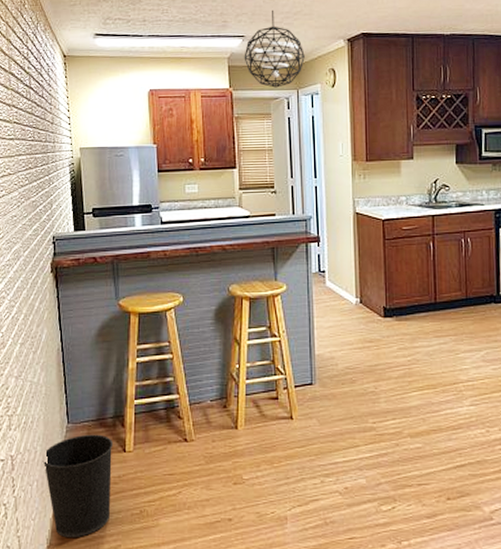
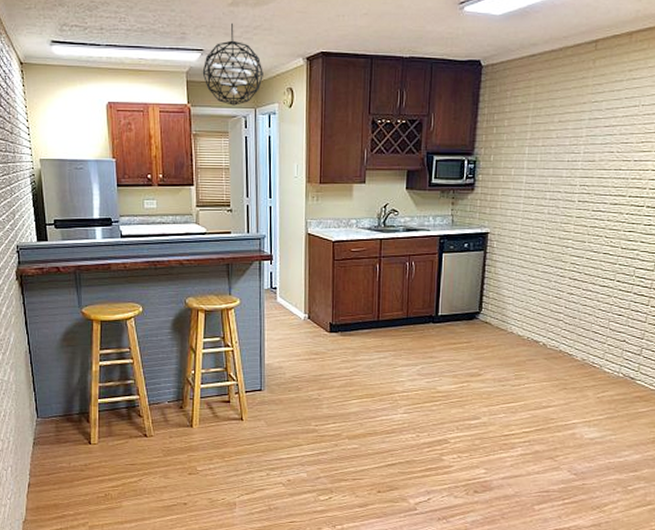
wastebasket: present [42,434,114,538] -> none [15,427,80,516]

